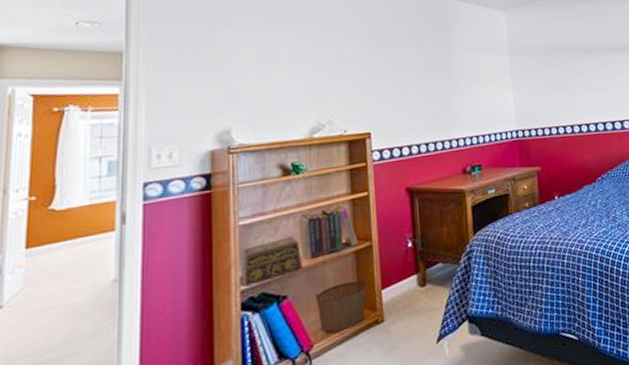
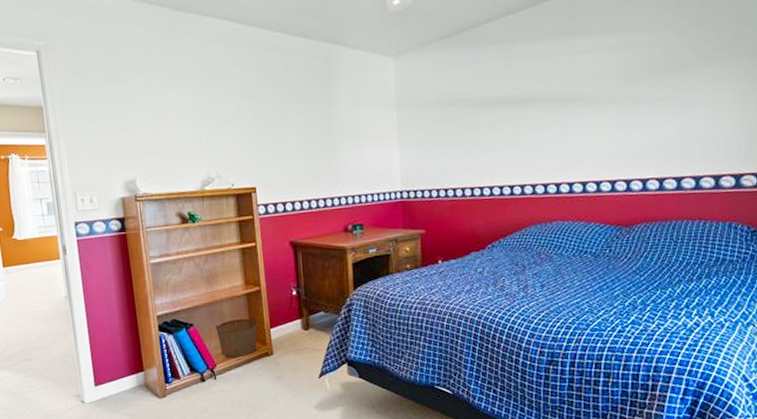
decorative box: present [240,236,302,287] -> none [154,276,204,313]
books: present [298,205,358,261] -> none [197,253,249,297]

